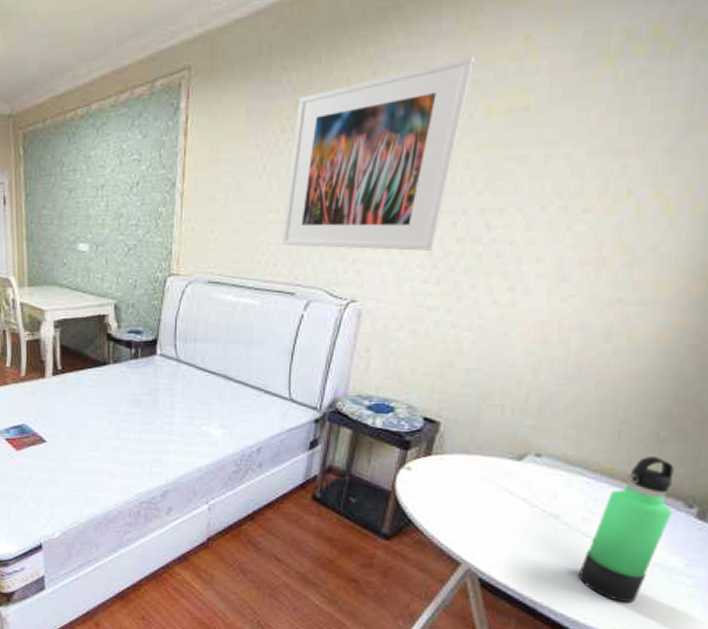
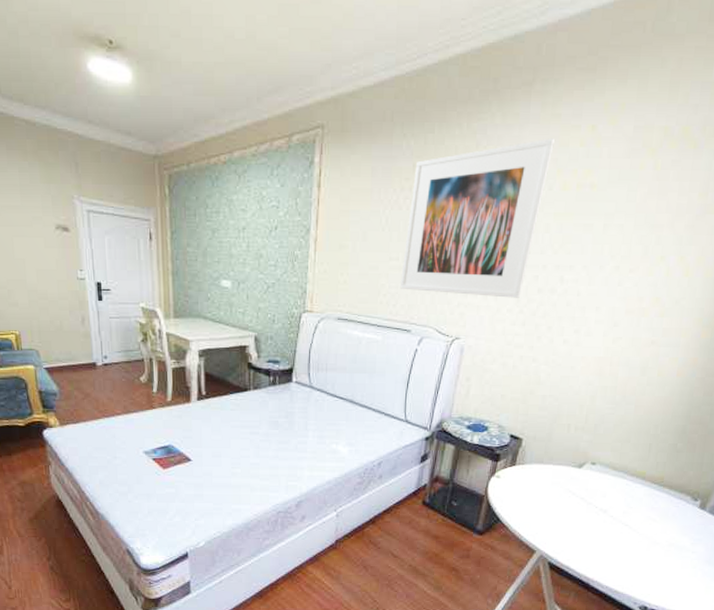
thermos bottle: present [578,457,674,603] -> none [619,463,686,575]

